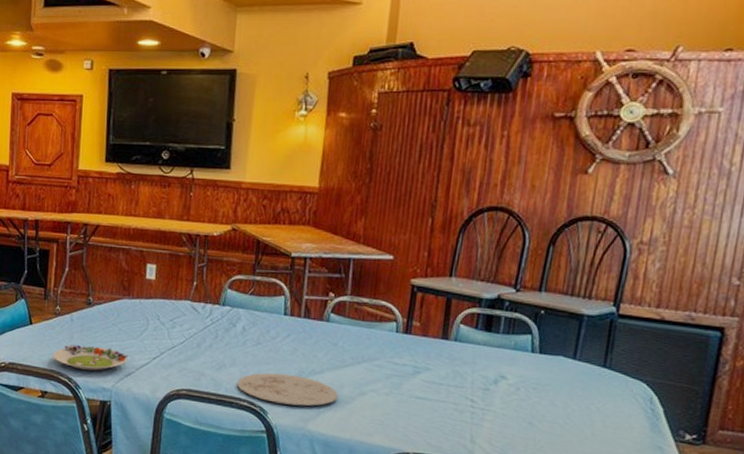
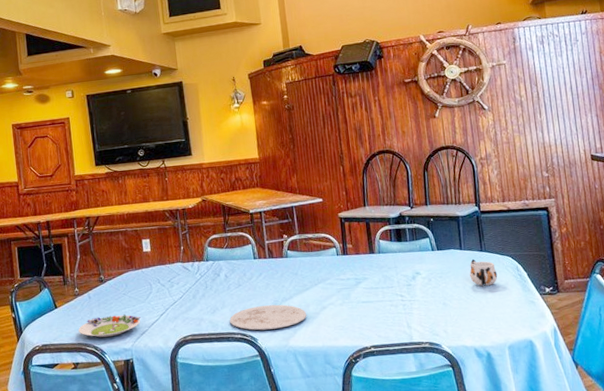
mug: none [577,374,619,414] -> present [469,258,498,286]

